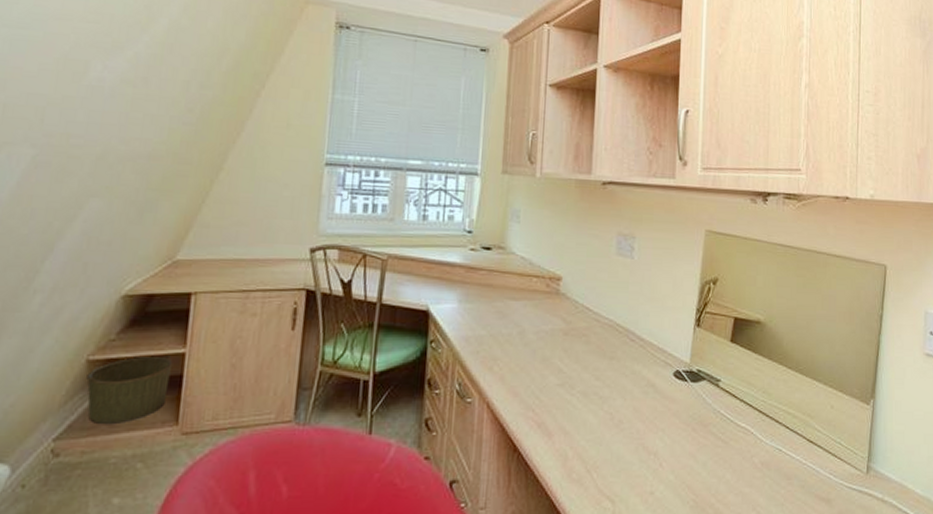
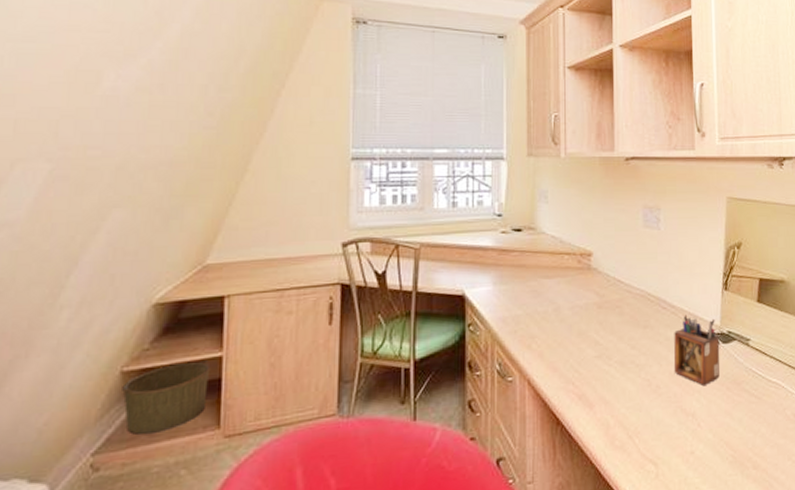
desk organizer: none [638,347,688,424] -> present [673,313,720,385]

